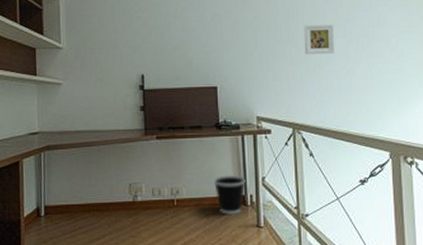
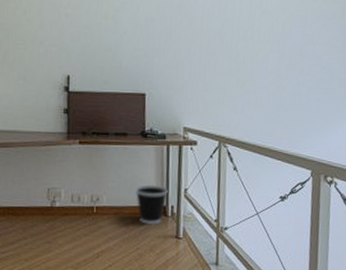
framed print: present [304,23,335,55] -> none [237,36,269,69]

